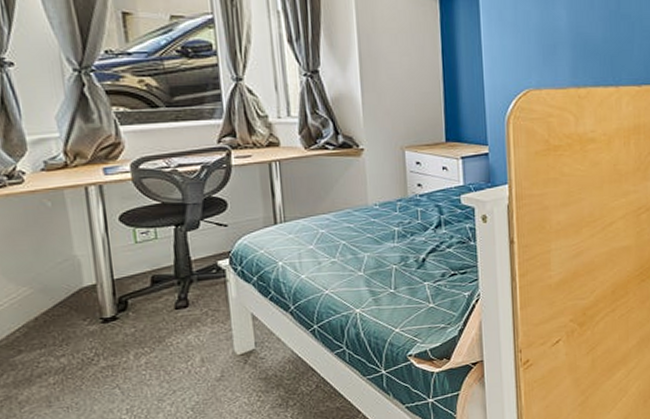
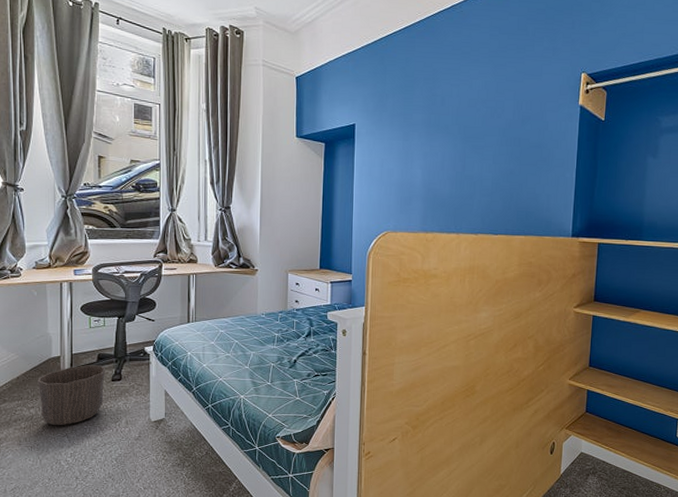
waste basket: none [66,290,166,376] -> present [37,365,105,426]

